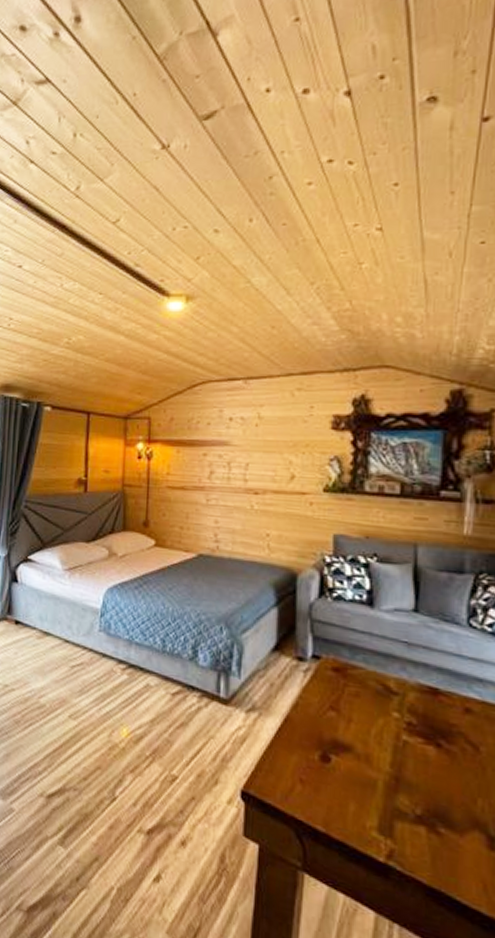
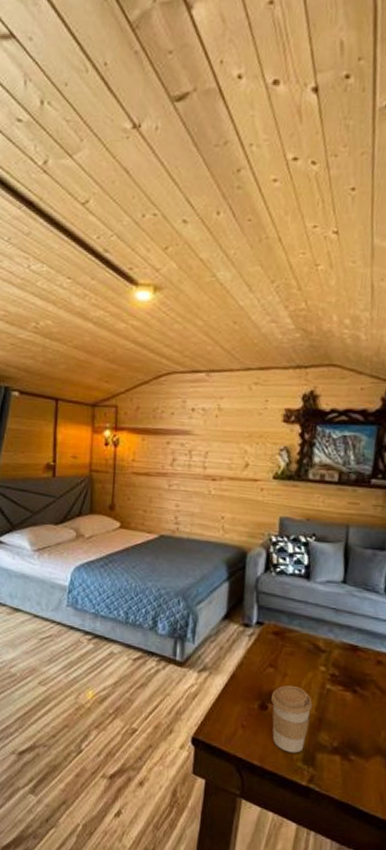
coffee cup: none [335,733,387,820] -> present [271,685,313,753]

